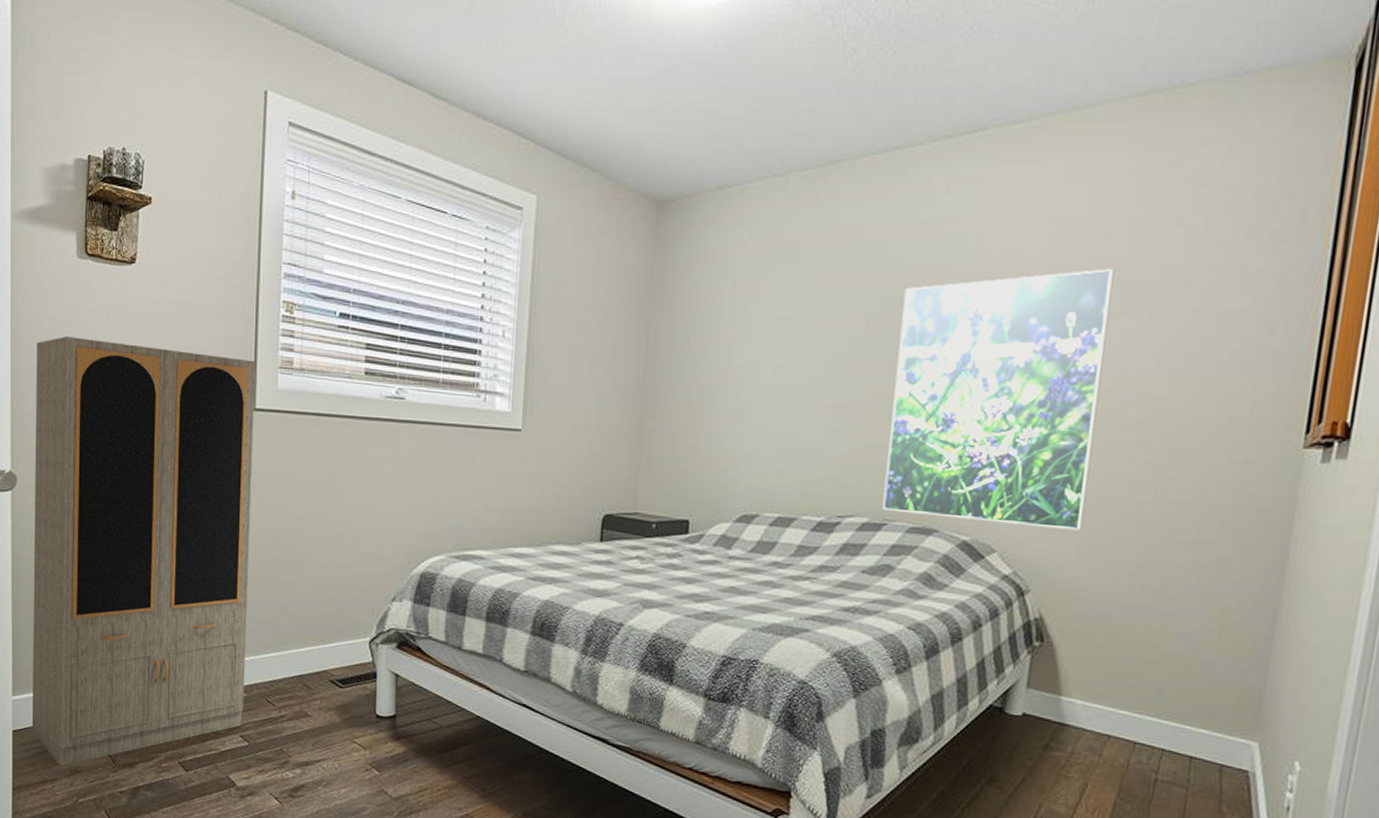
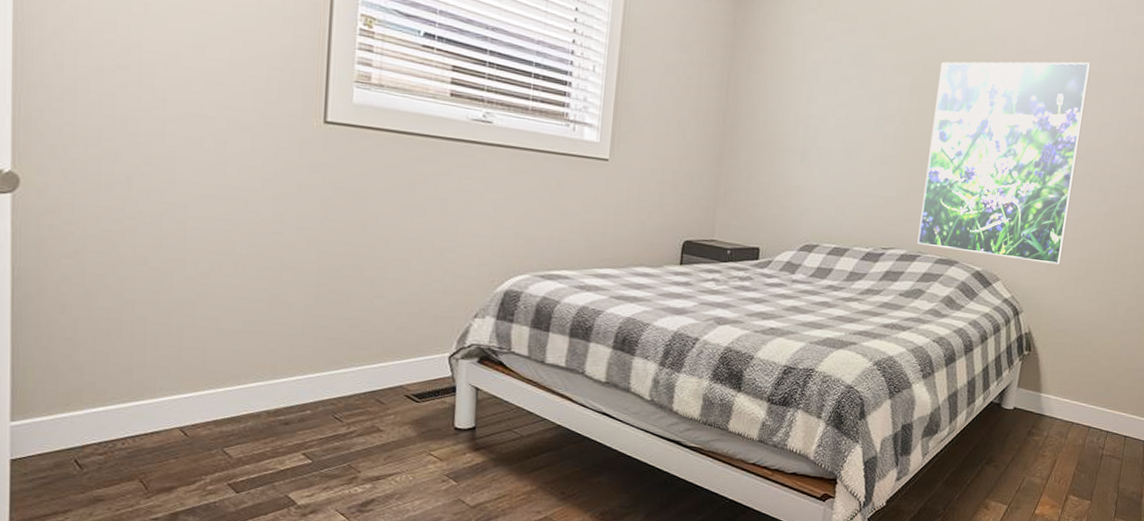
cabinet: present [31,336,255,766] -> none [37,26,328,496]

